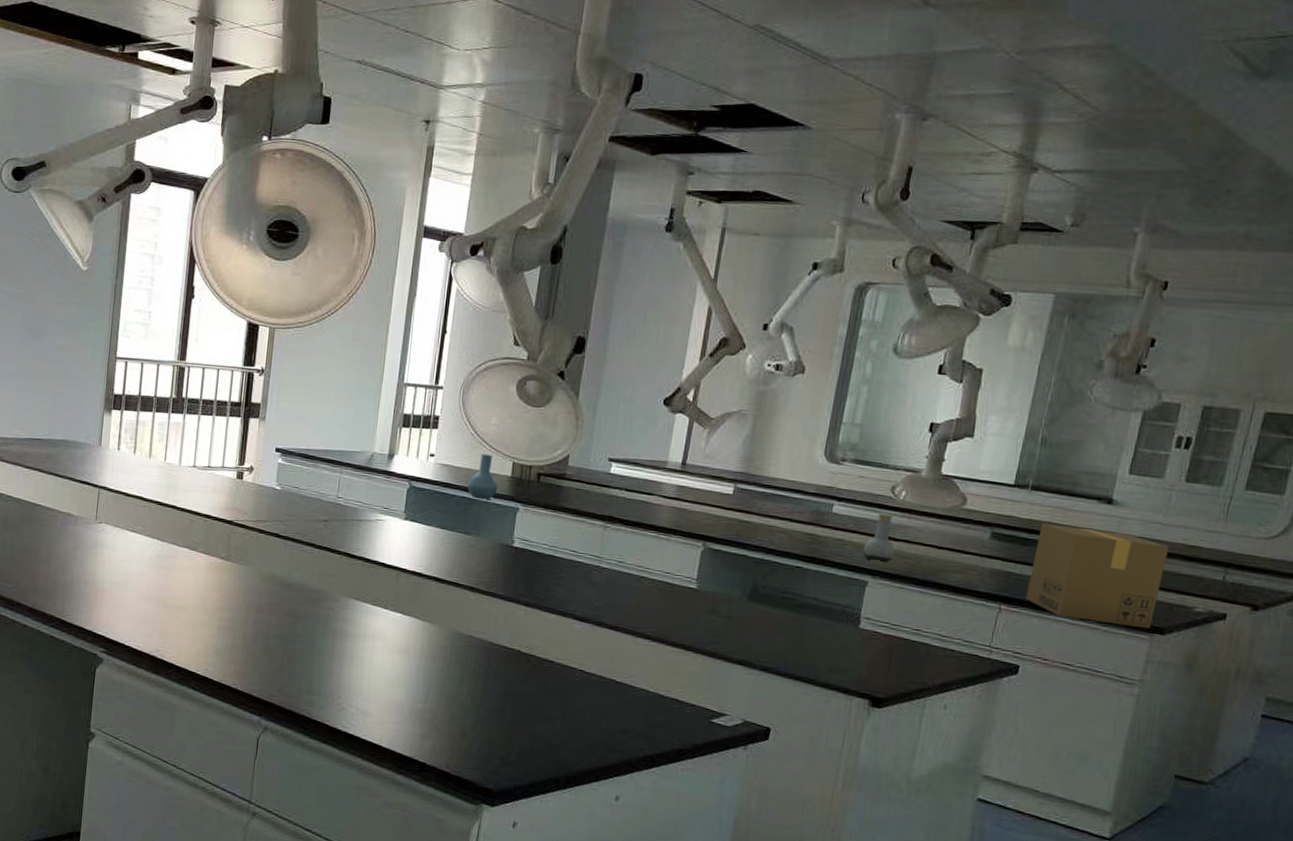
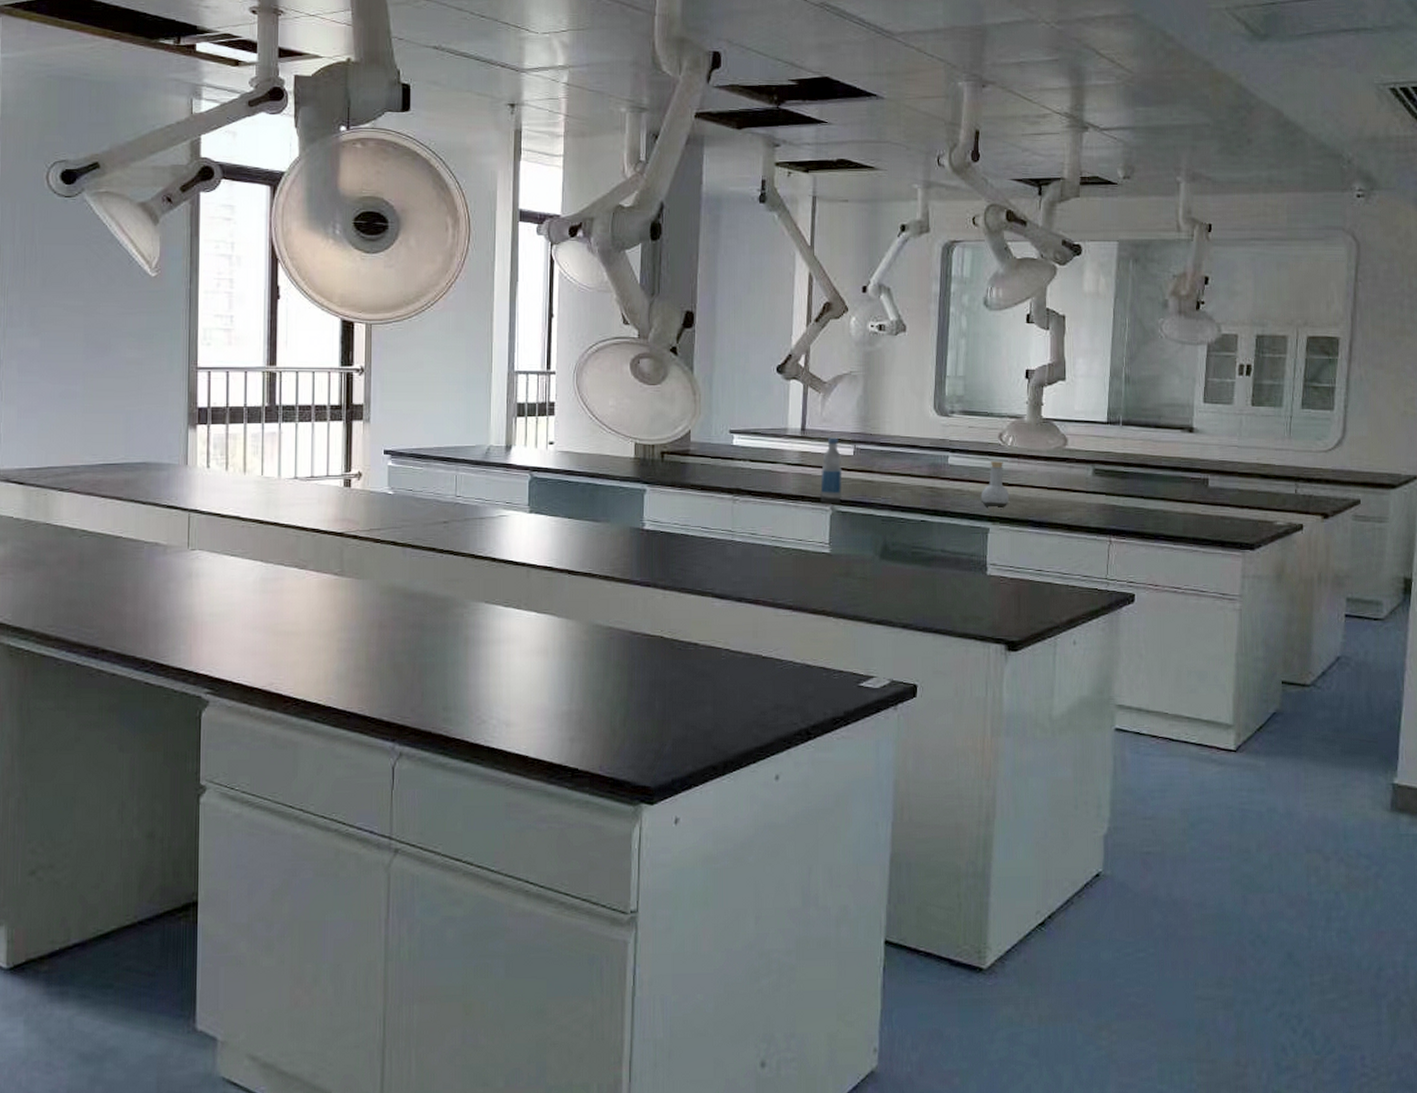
flask: present [467,454,498,500] -> none [591,437,622,484]
bottle: none [693,474,720,540] -> present [820,437,842,503]
cardboard box: present [1025,524,1169,629] -> none [1131,457,1246,546]

